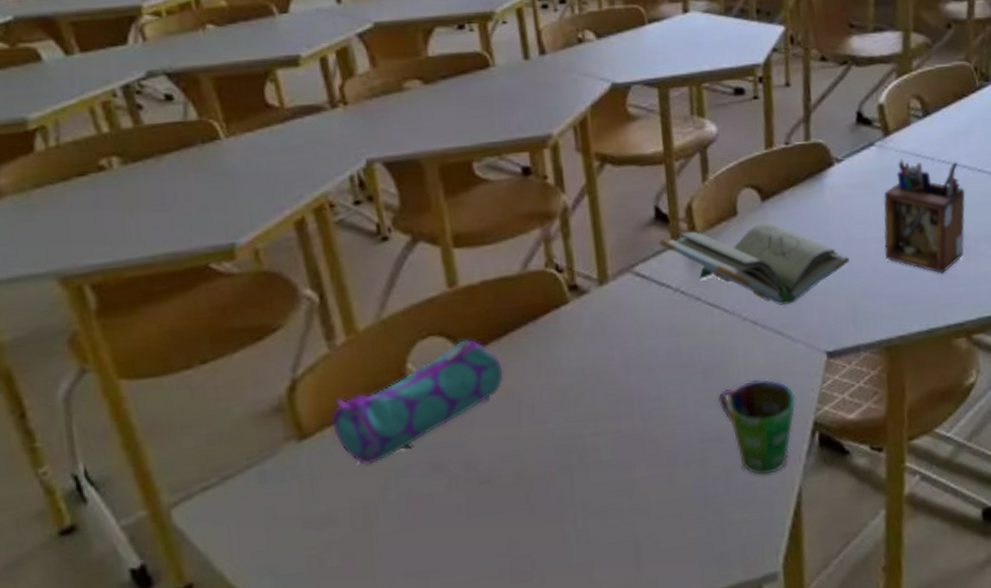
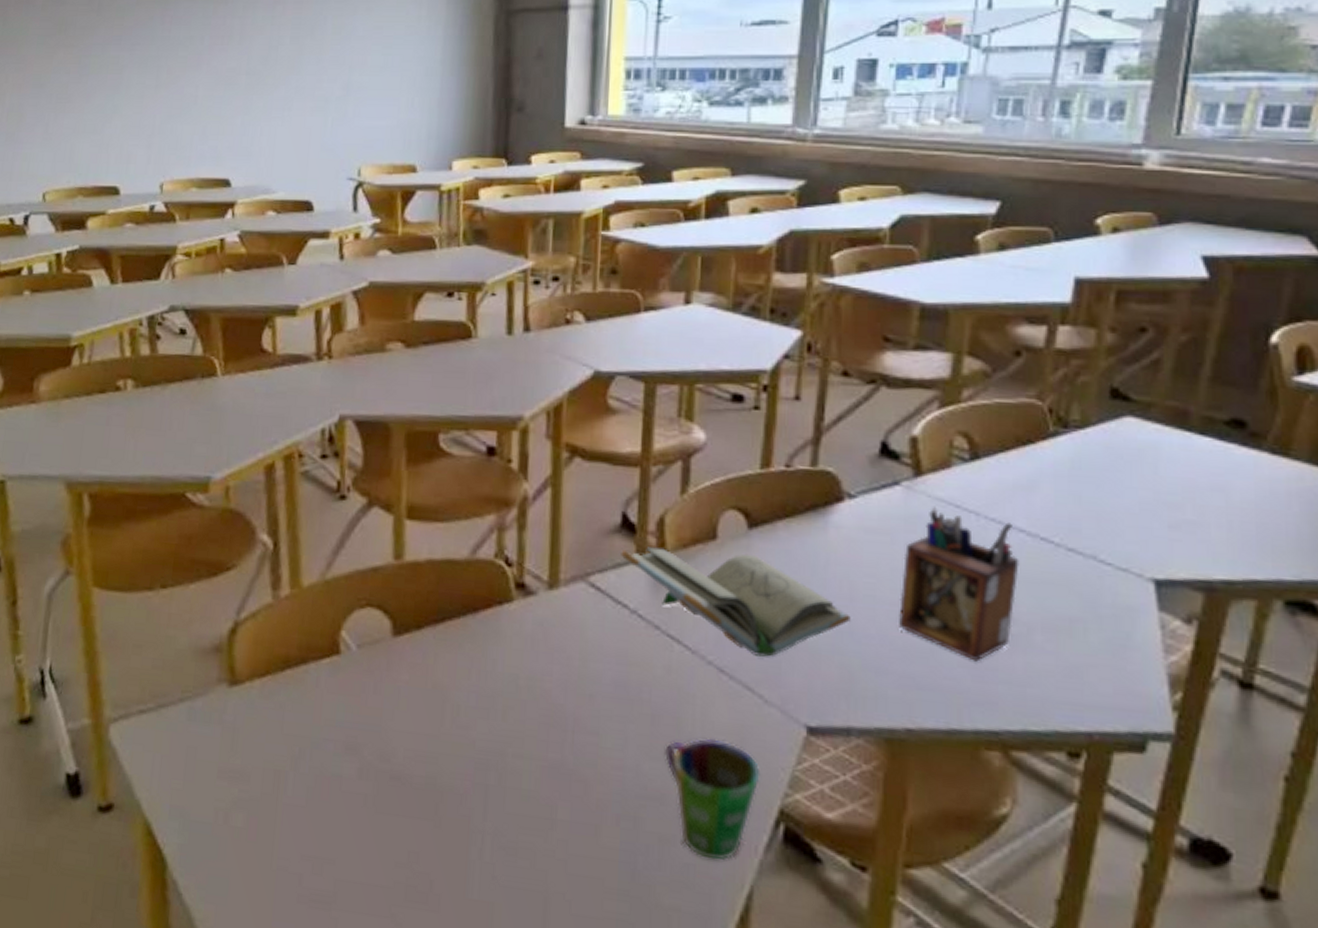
pencil case: present [331,339,504,466] -> none [261,618,434,729]

